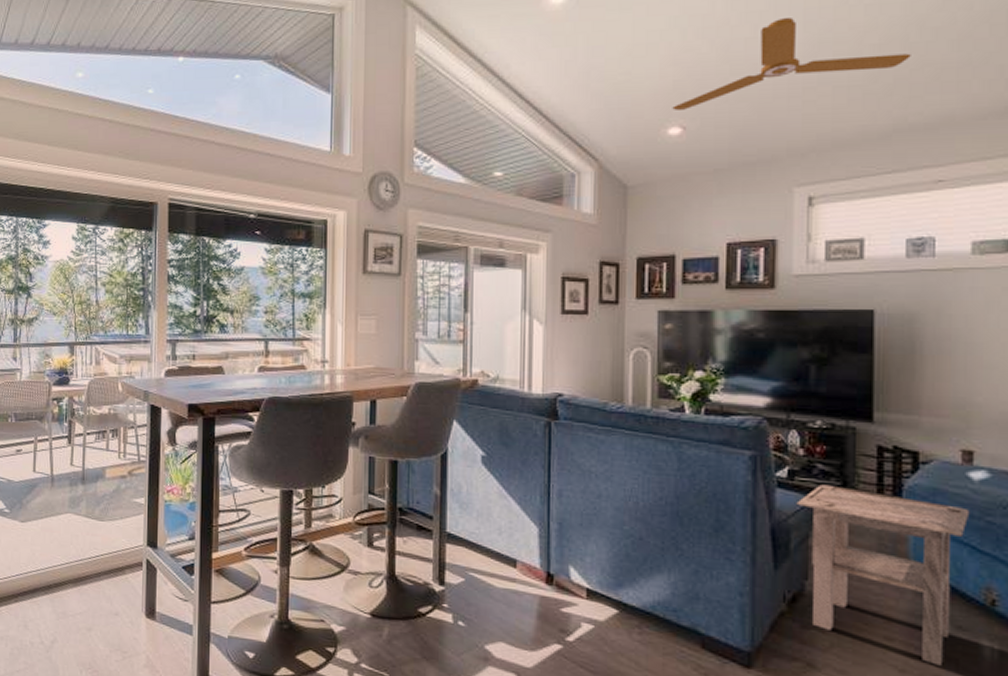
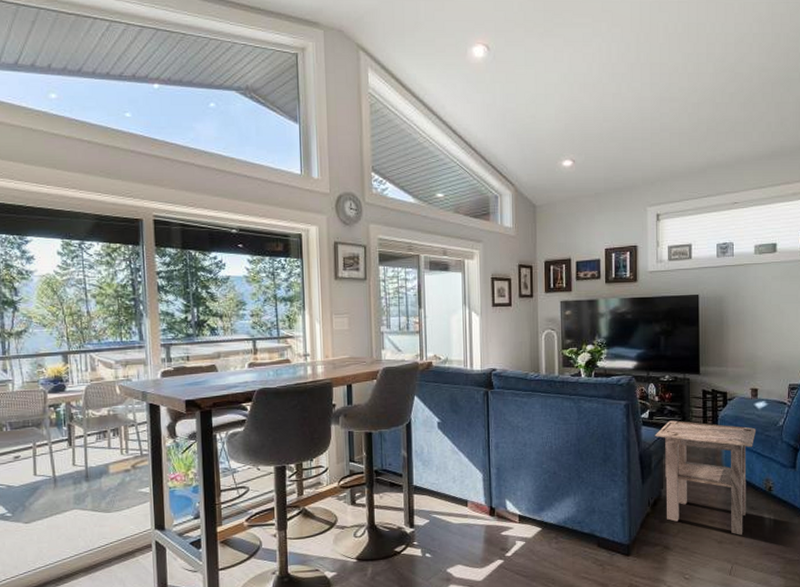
ceiling fan: present [672,18,911,110] -> none [565,80,717,147]

